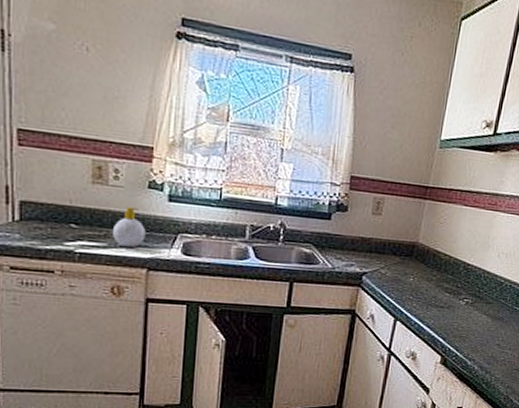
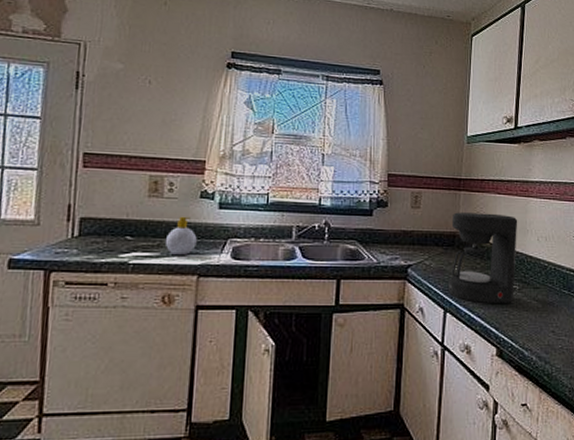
coffee maker: none [401,222,481,317] -> present [449,212,518,304]

